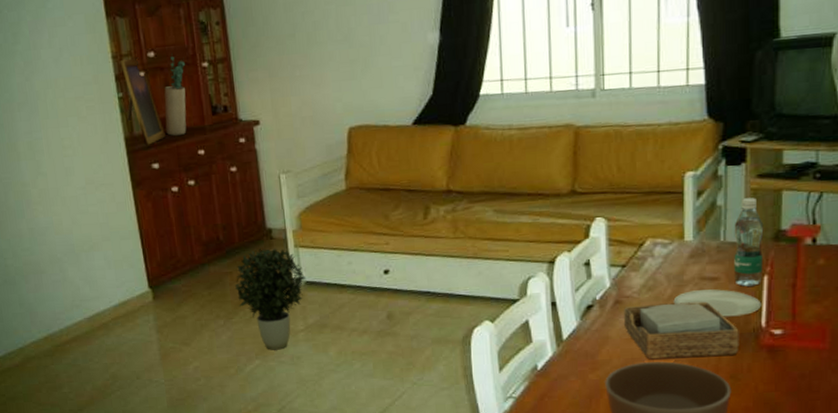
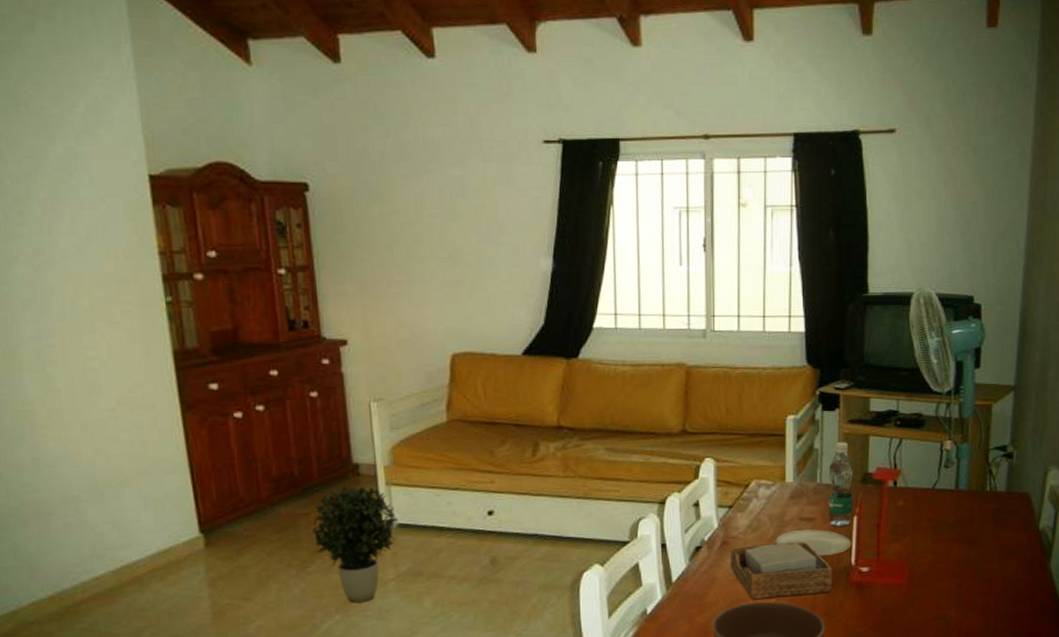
picture frame: present [120,58,166,146] -> none [169,256,228,362]
vase: present [164,53,187,137] -> none [227,254,257,353]

